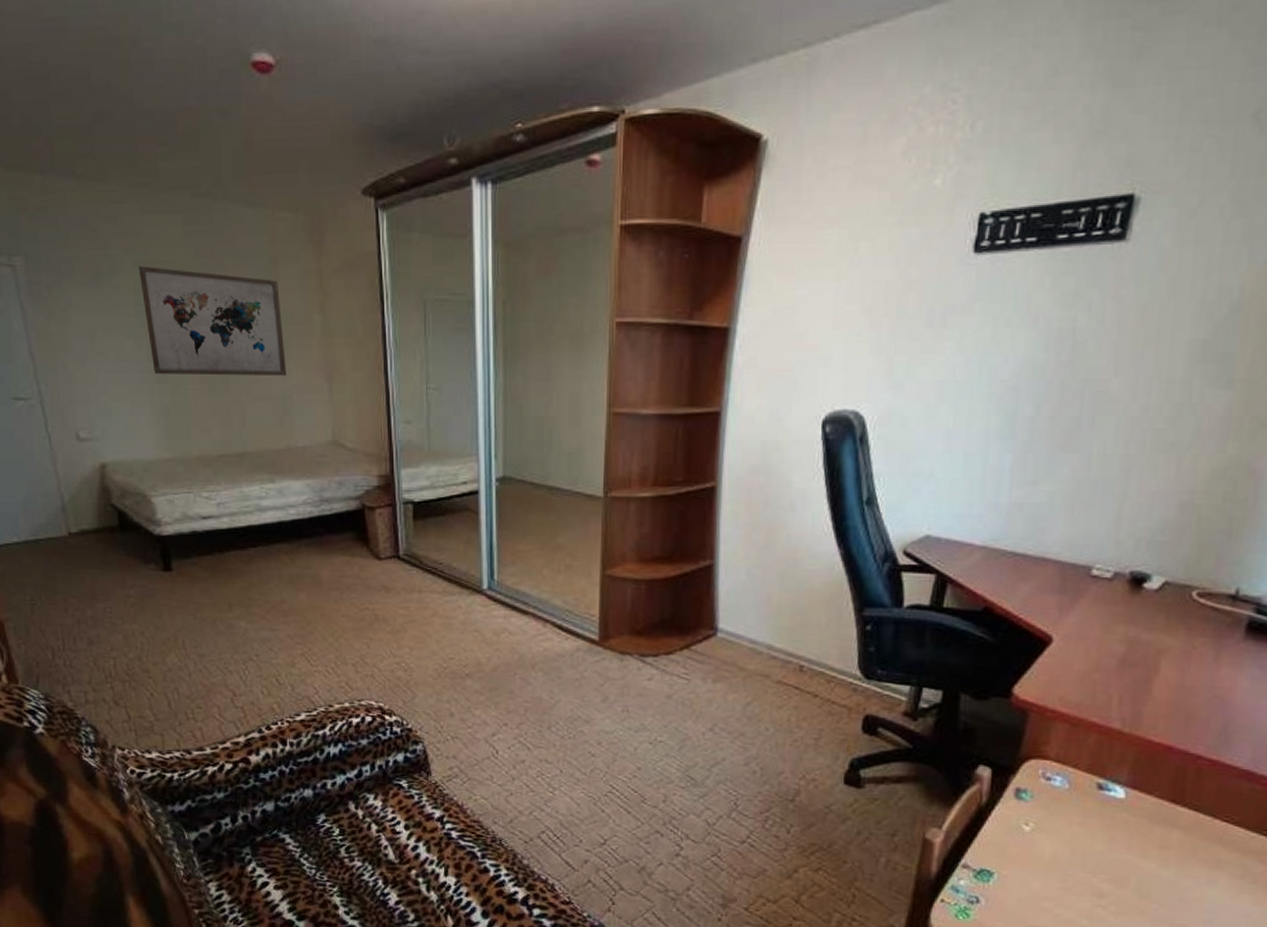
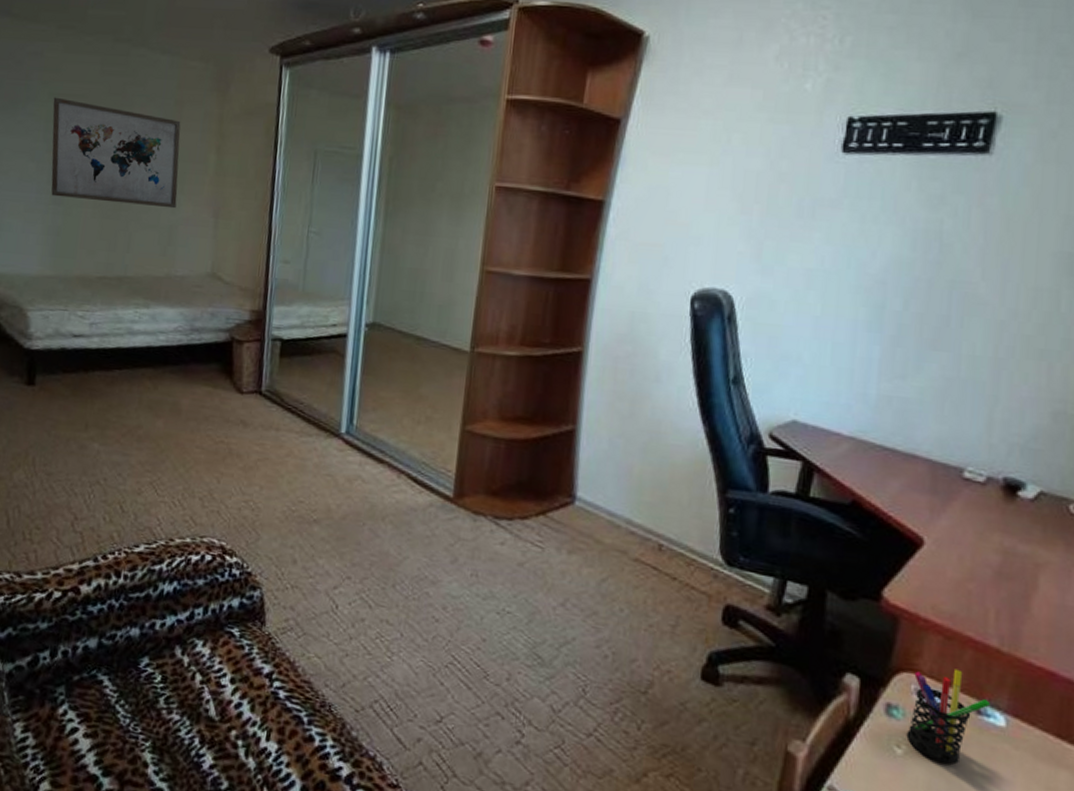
pen holder: none [1034,752,1111,835] -> present [906,669,990,765]

